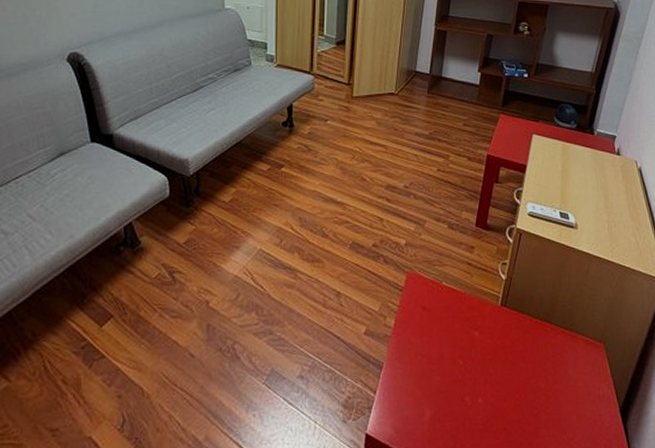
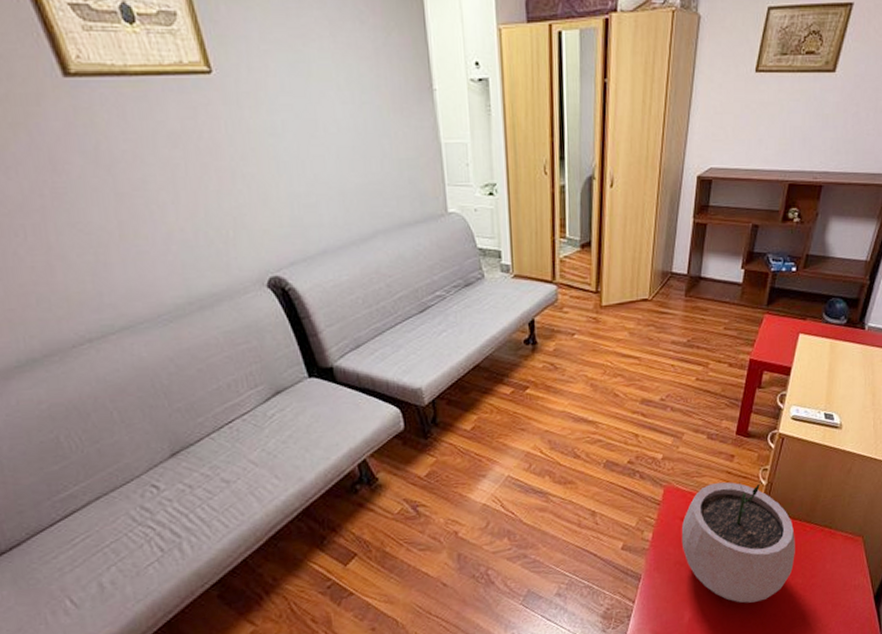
plant pot: none [423,272,537,405] -> present [681,481,795,603]

